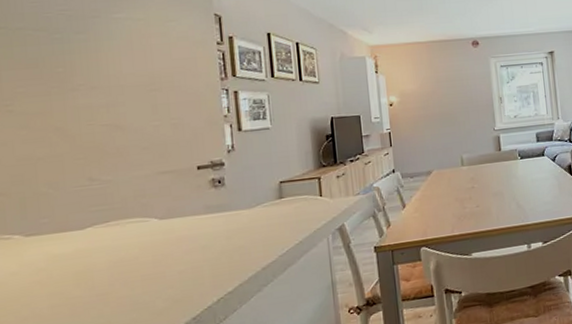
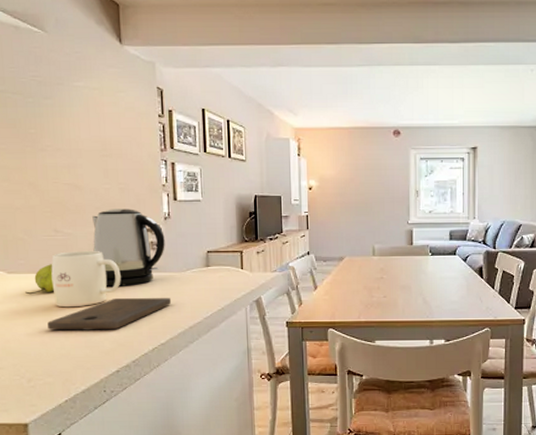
fruit: none [50,218,88,259] -> present [25,264,54,295]
cutting board: none [80,239,240,297] -> present [47,298,172,330]
mug: none [84,196,176,268] -> present [51,251,121,308]
kettle: none [138,145,230,236] -> present [92,209,165,287]

